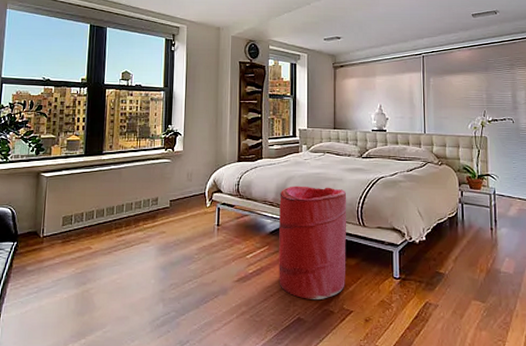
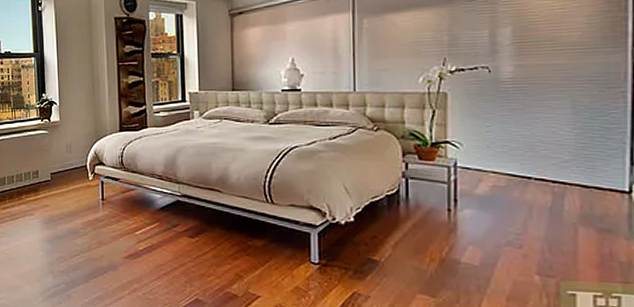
laundry hamper: present [279,186,347,299] -> none [169,157,251,282]

